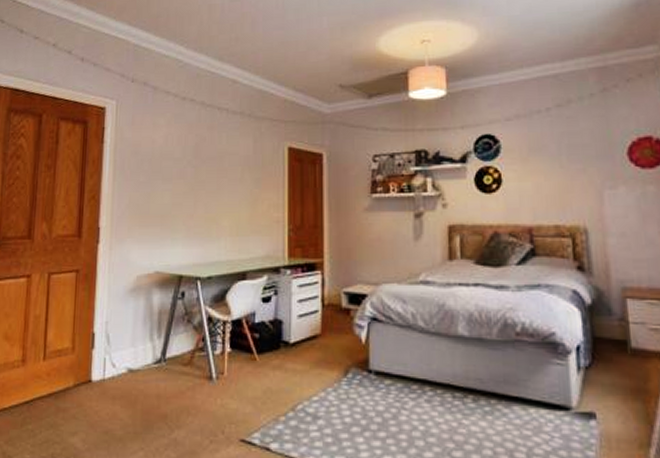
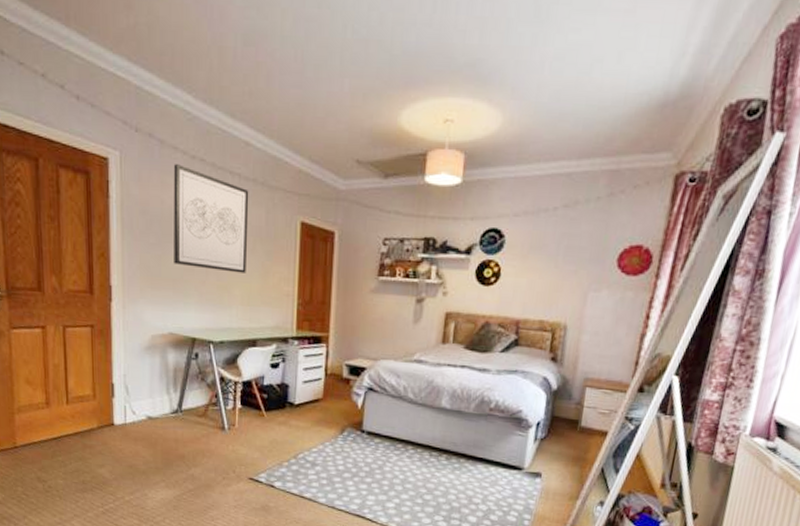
wall art: none [162,106,237,203] -> present [173,164,249,273]

